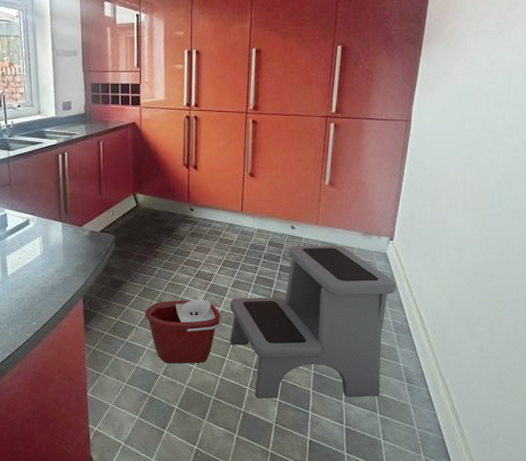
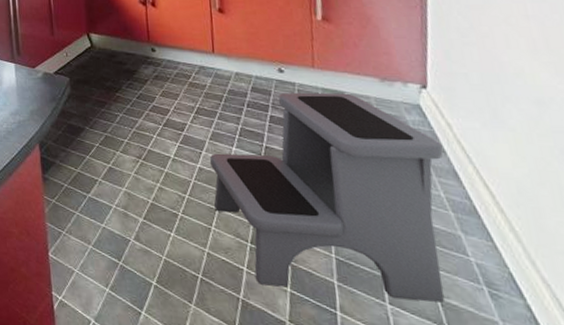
bucket: present [144,300,223,364] -> none [108,152,203,231]

